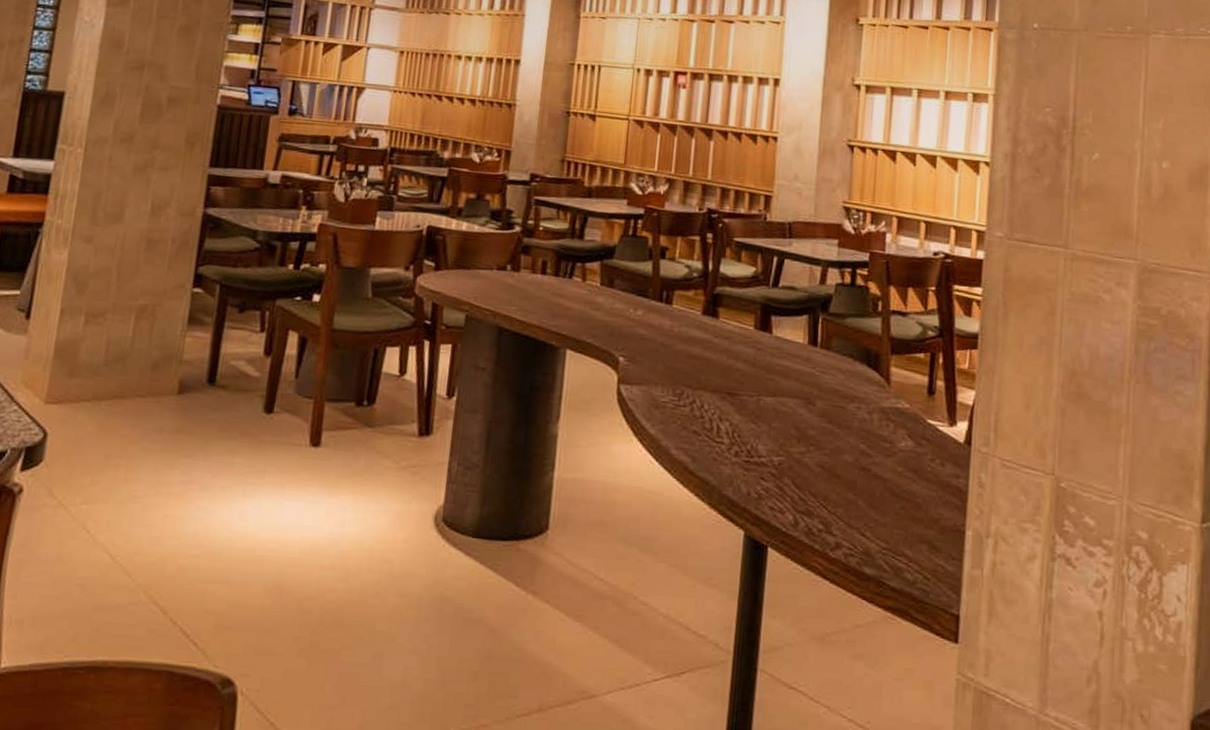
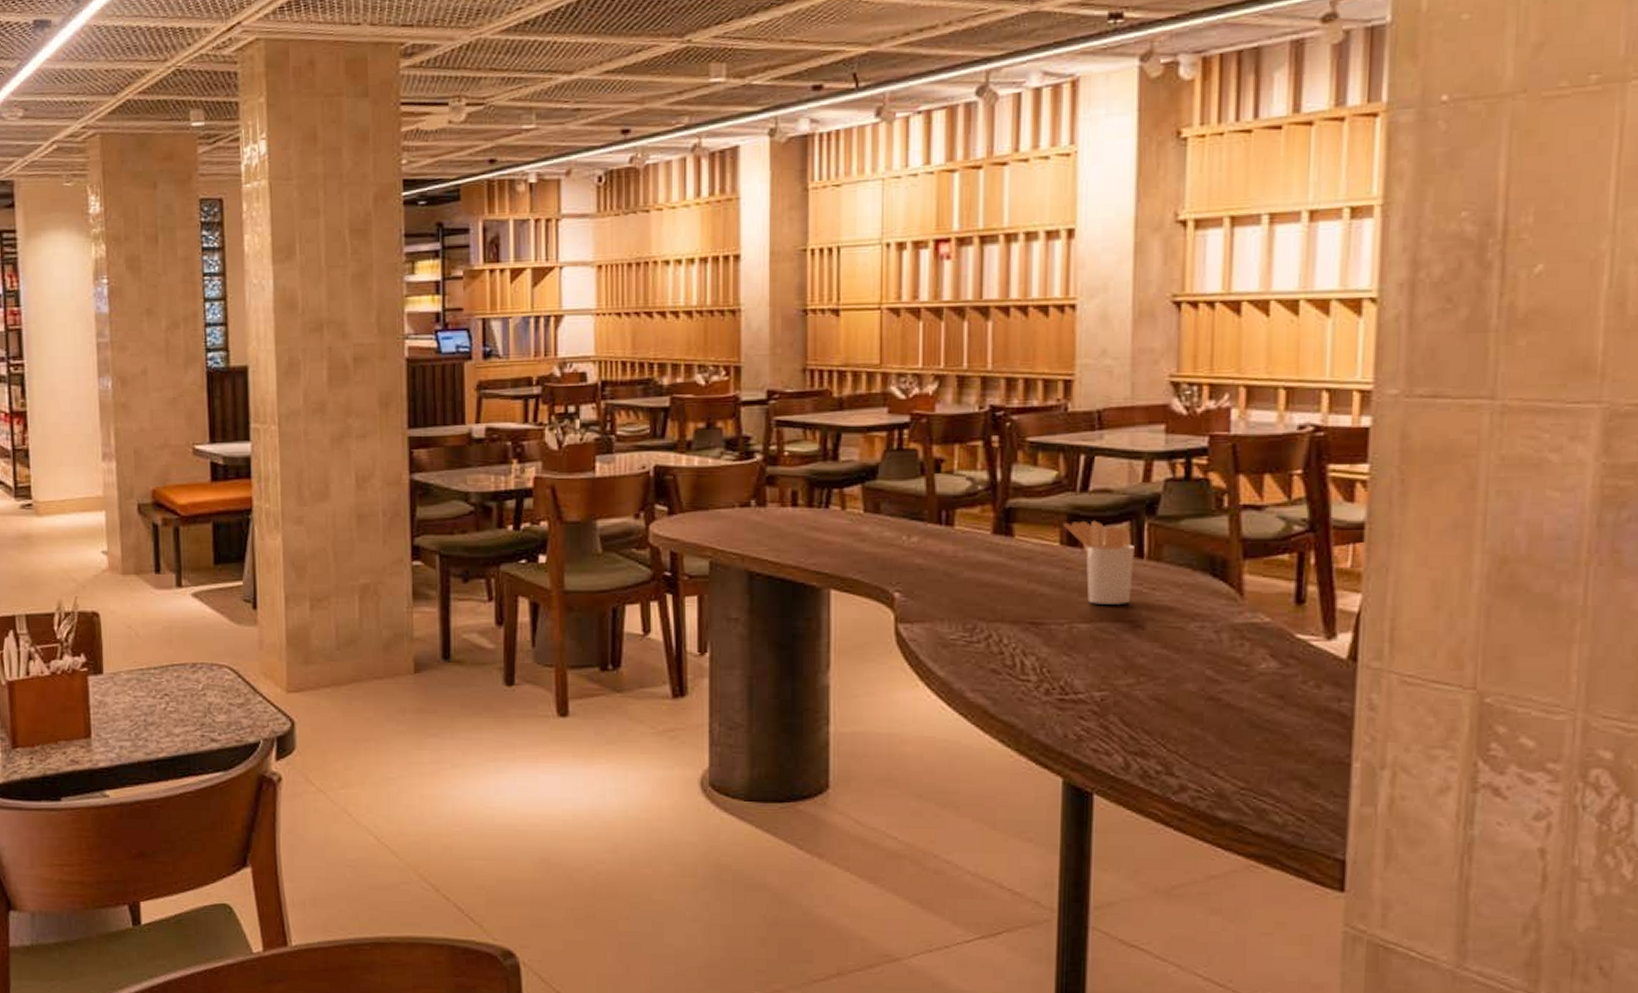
utensil holder: none [758,310,811,384] -> present [1064,520,1134,604]

